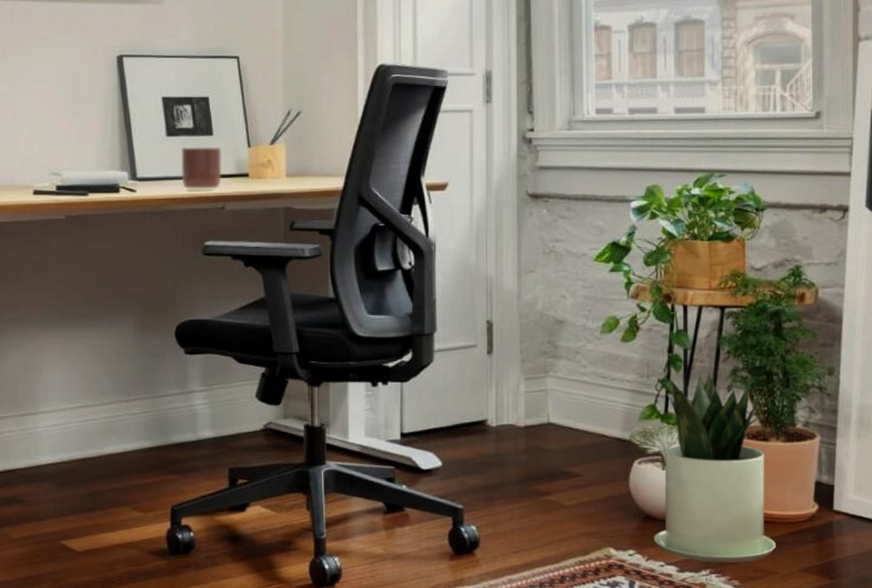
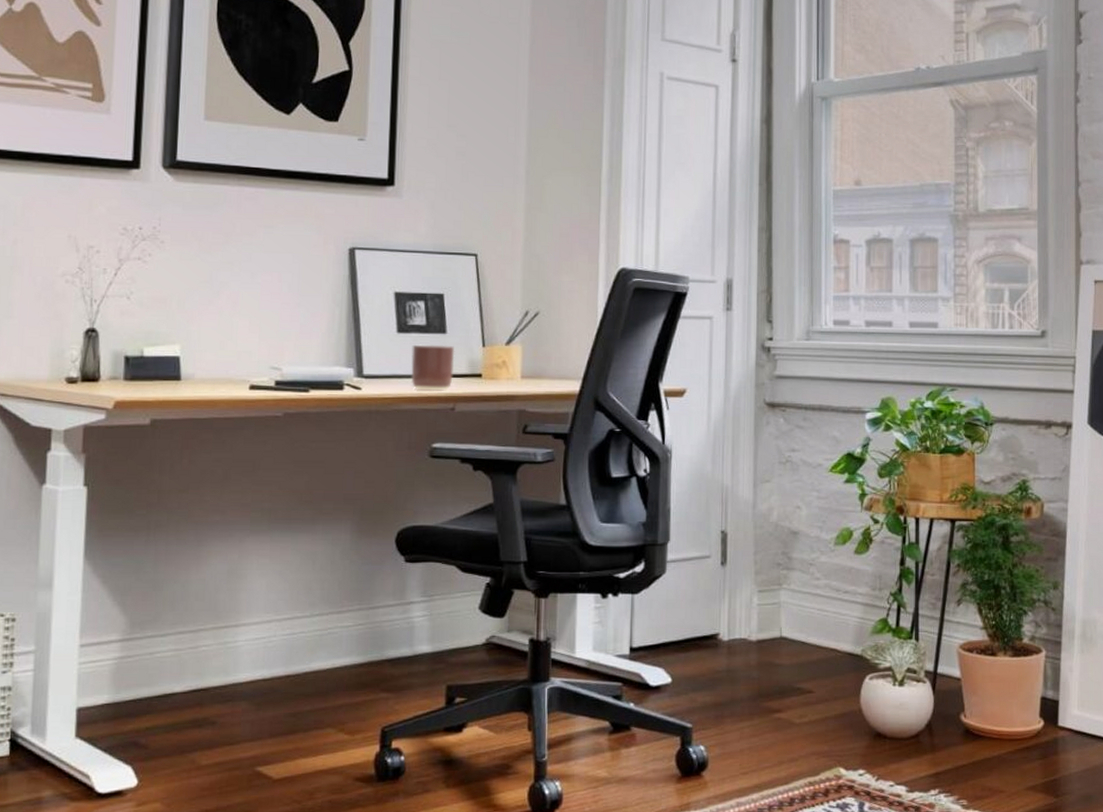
planter: present [654,373,777,563] -> none [884,586,1004,782]

